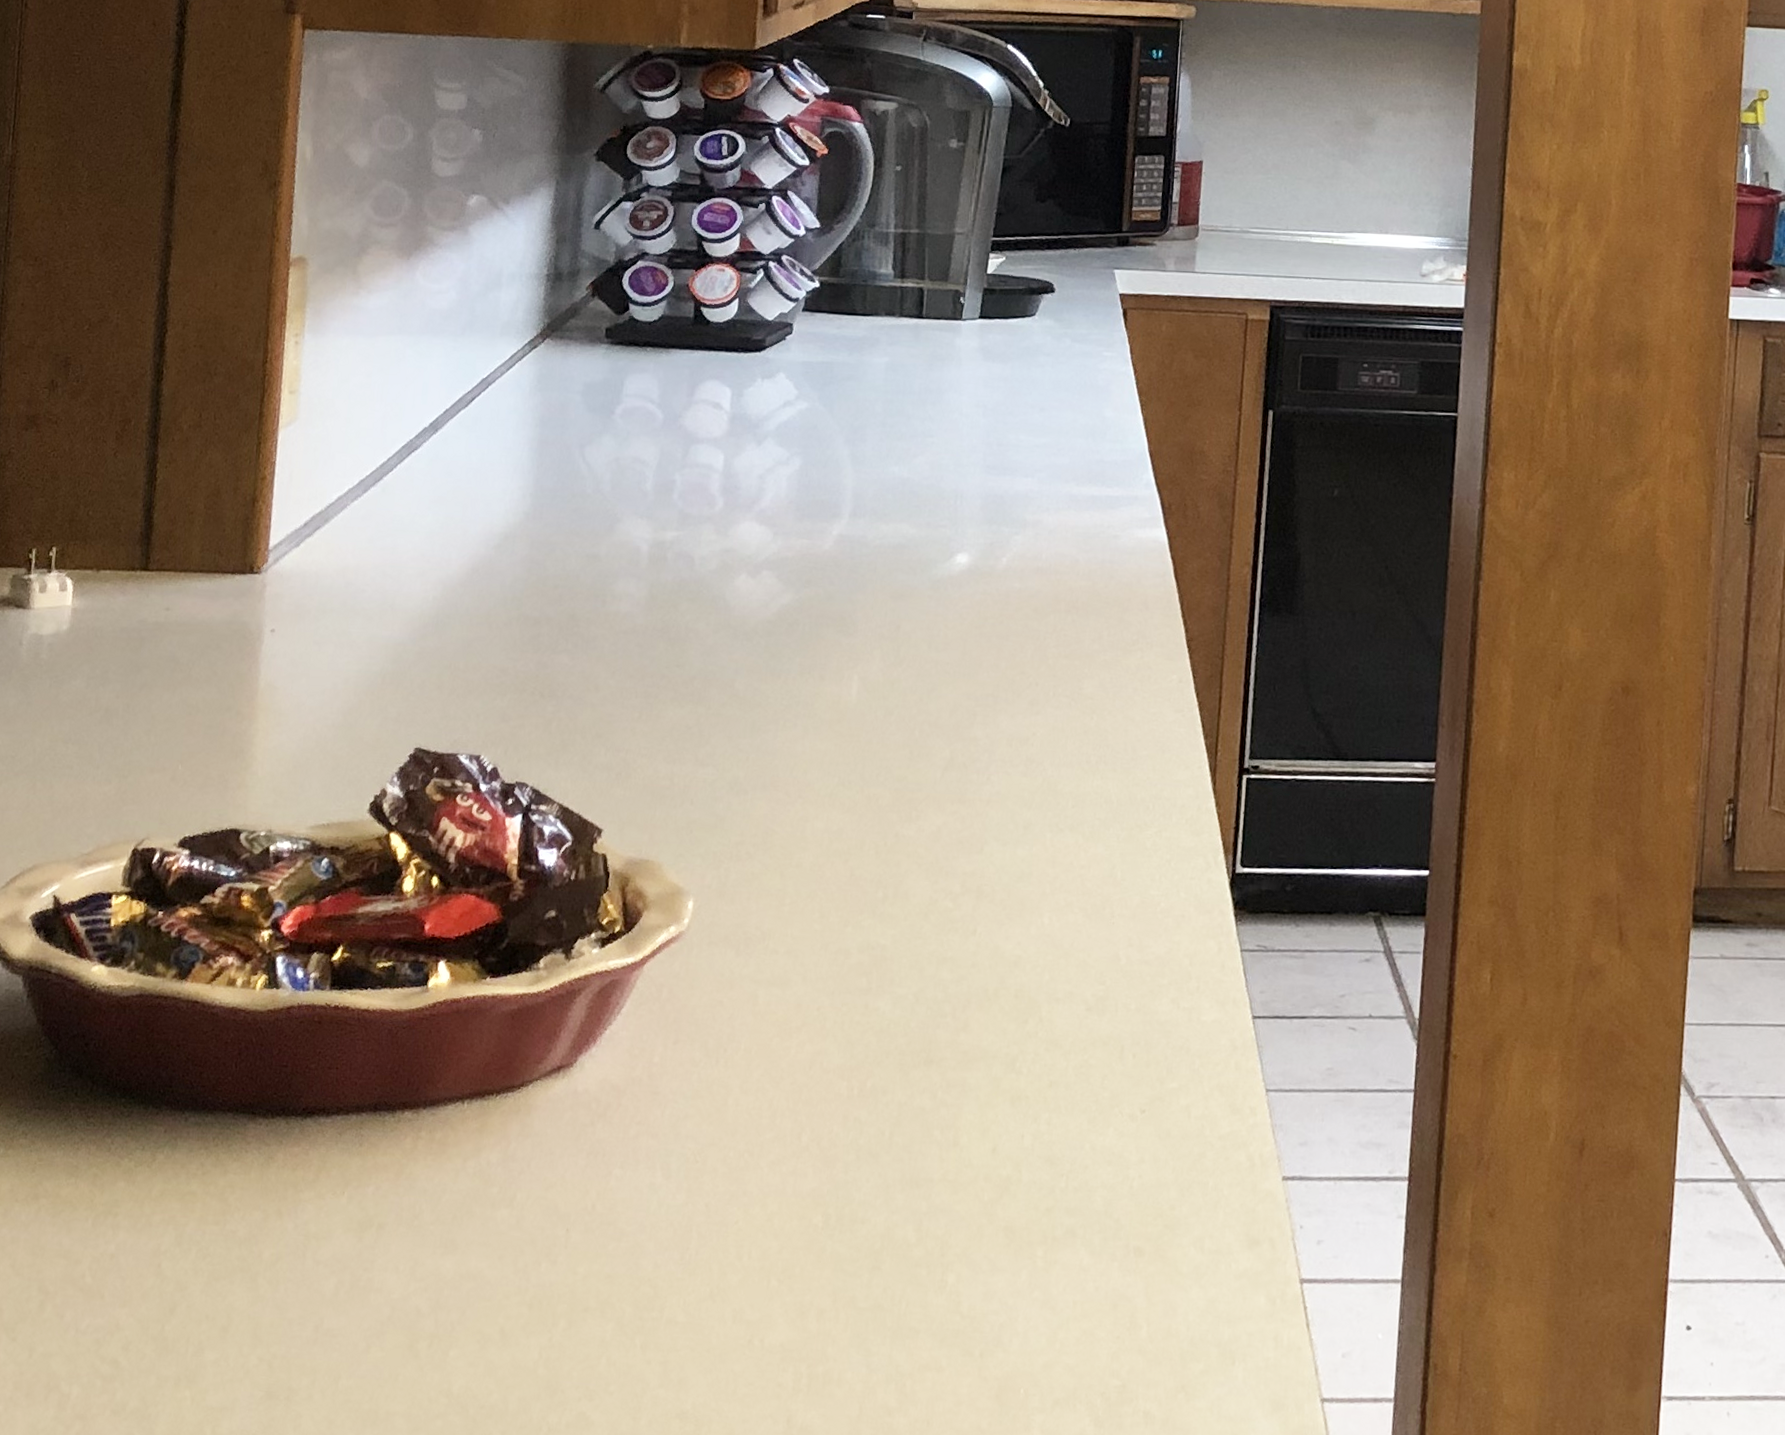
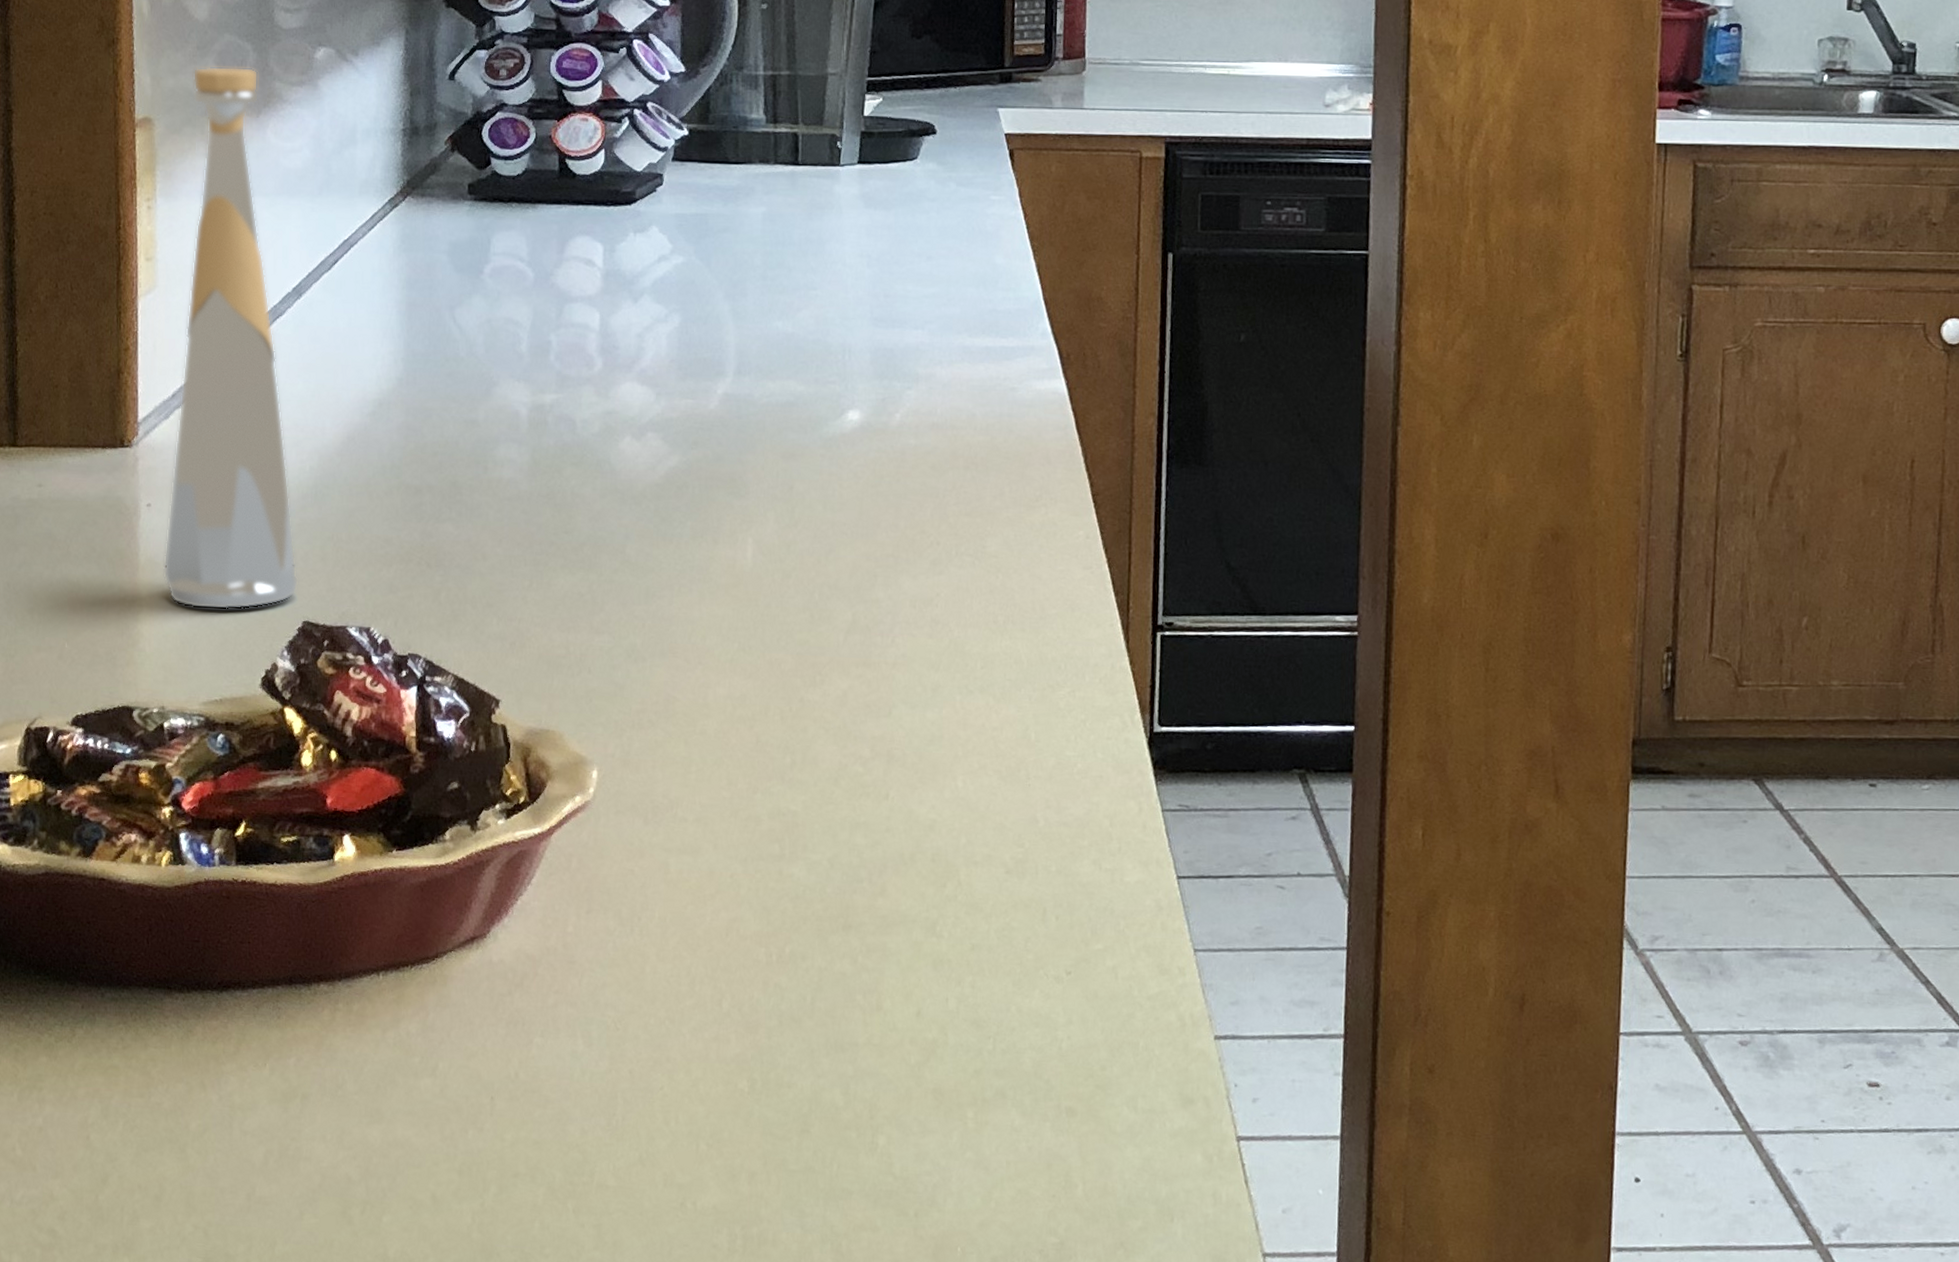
bottle: none [281,210,414,736] -> present [163,66,299,610]

